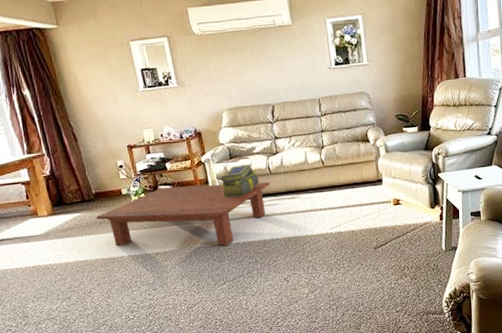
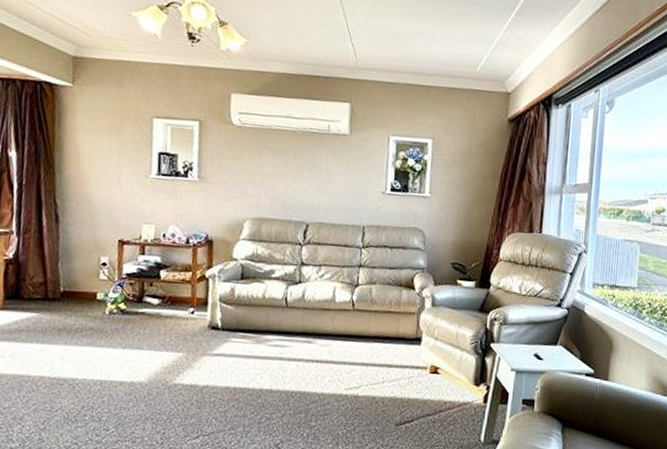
coffee table: present [95,181,270,246] -> none [55,299,283,388]
stack of books: present [221,163,259,197] -> none [221,288,271,329]

